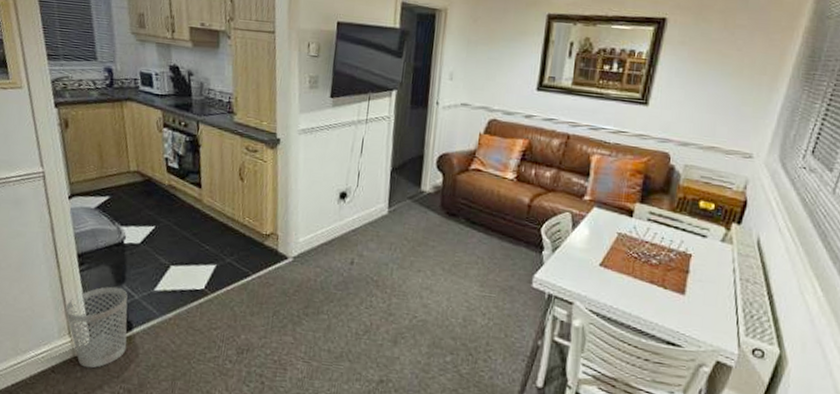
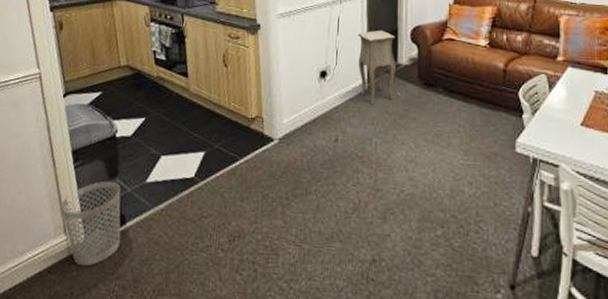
side table: none [379,154,422,230] -> present [357,30,401,105]

